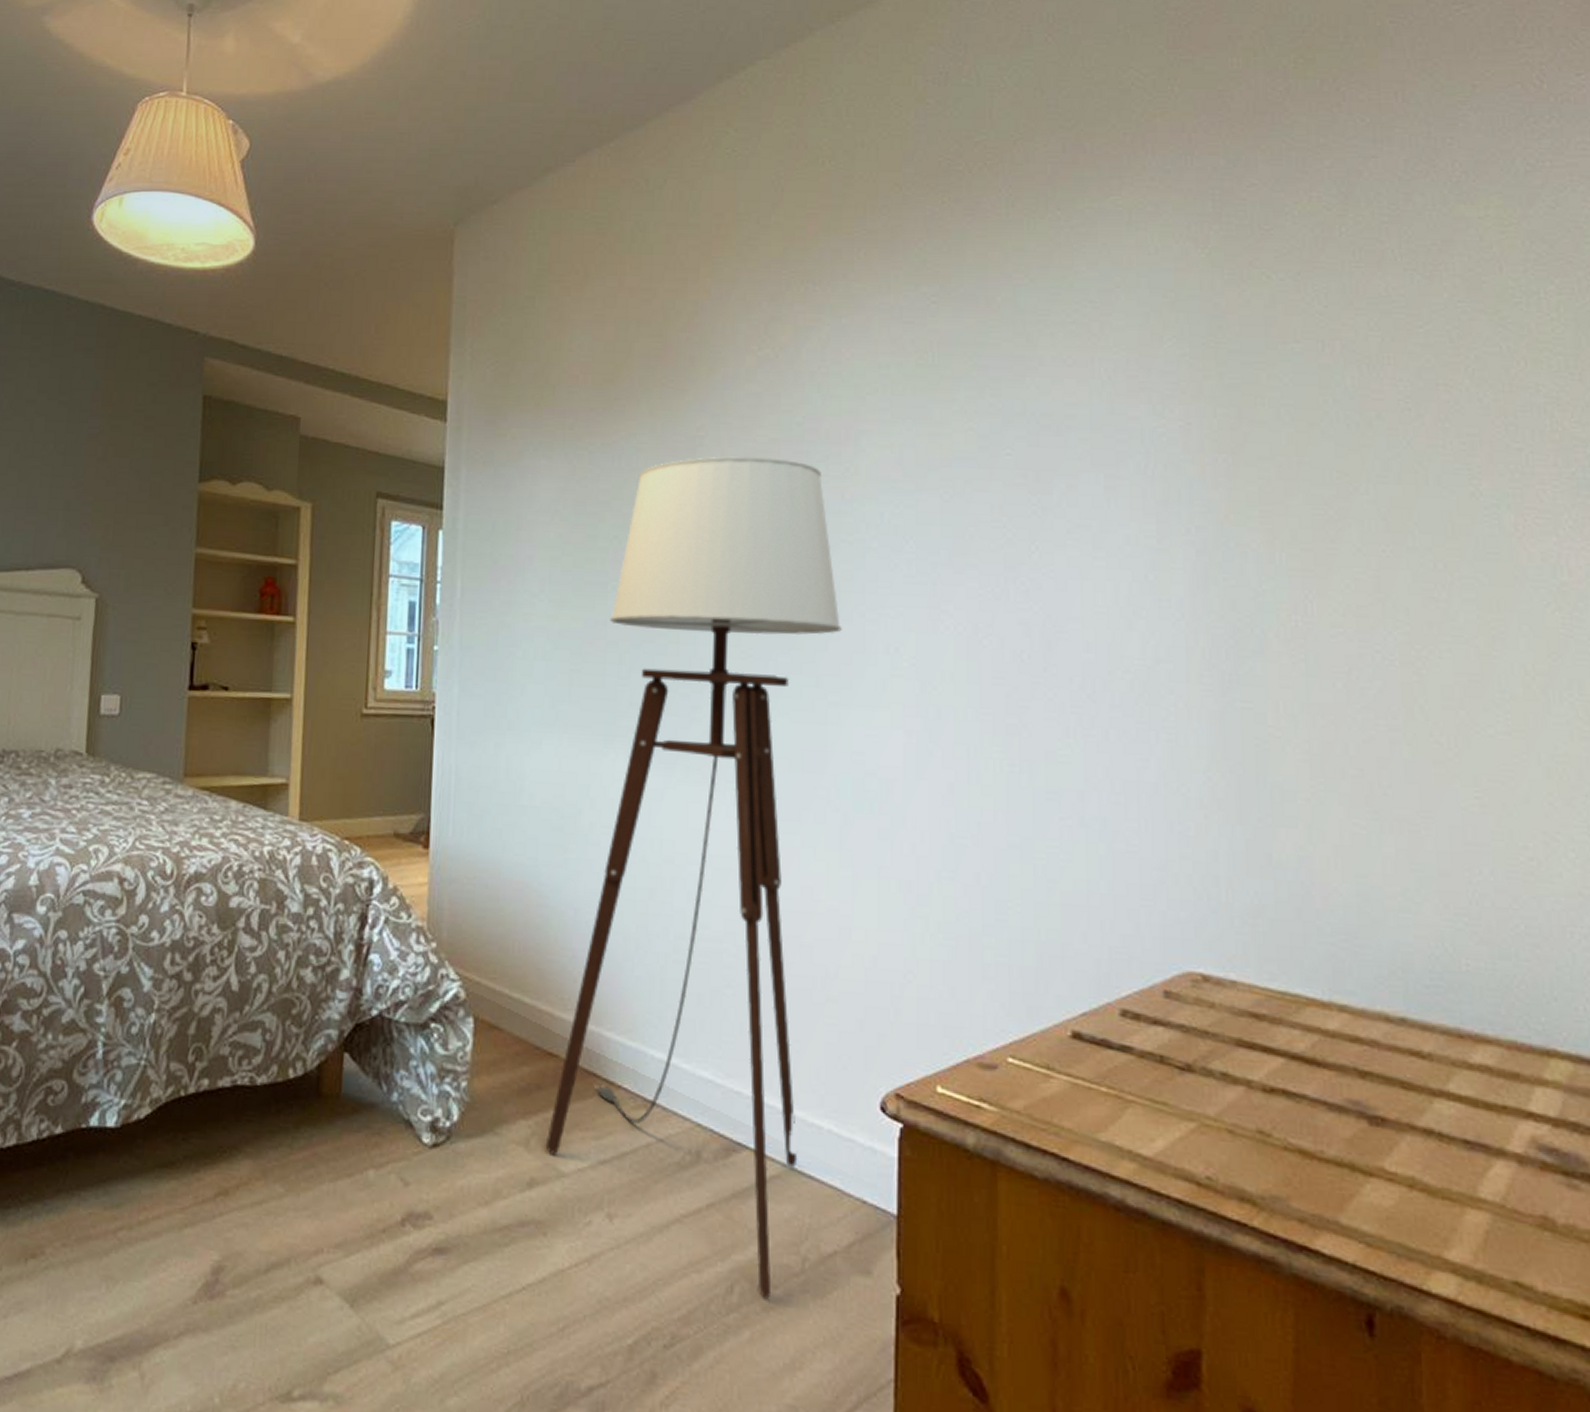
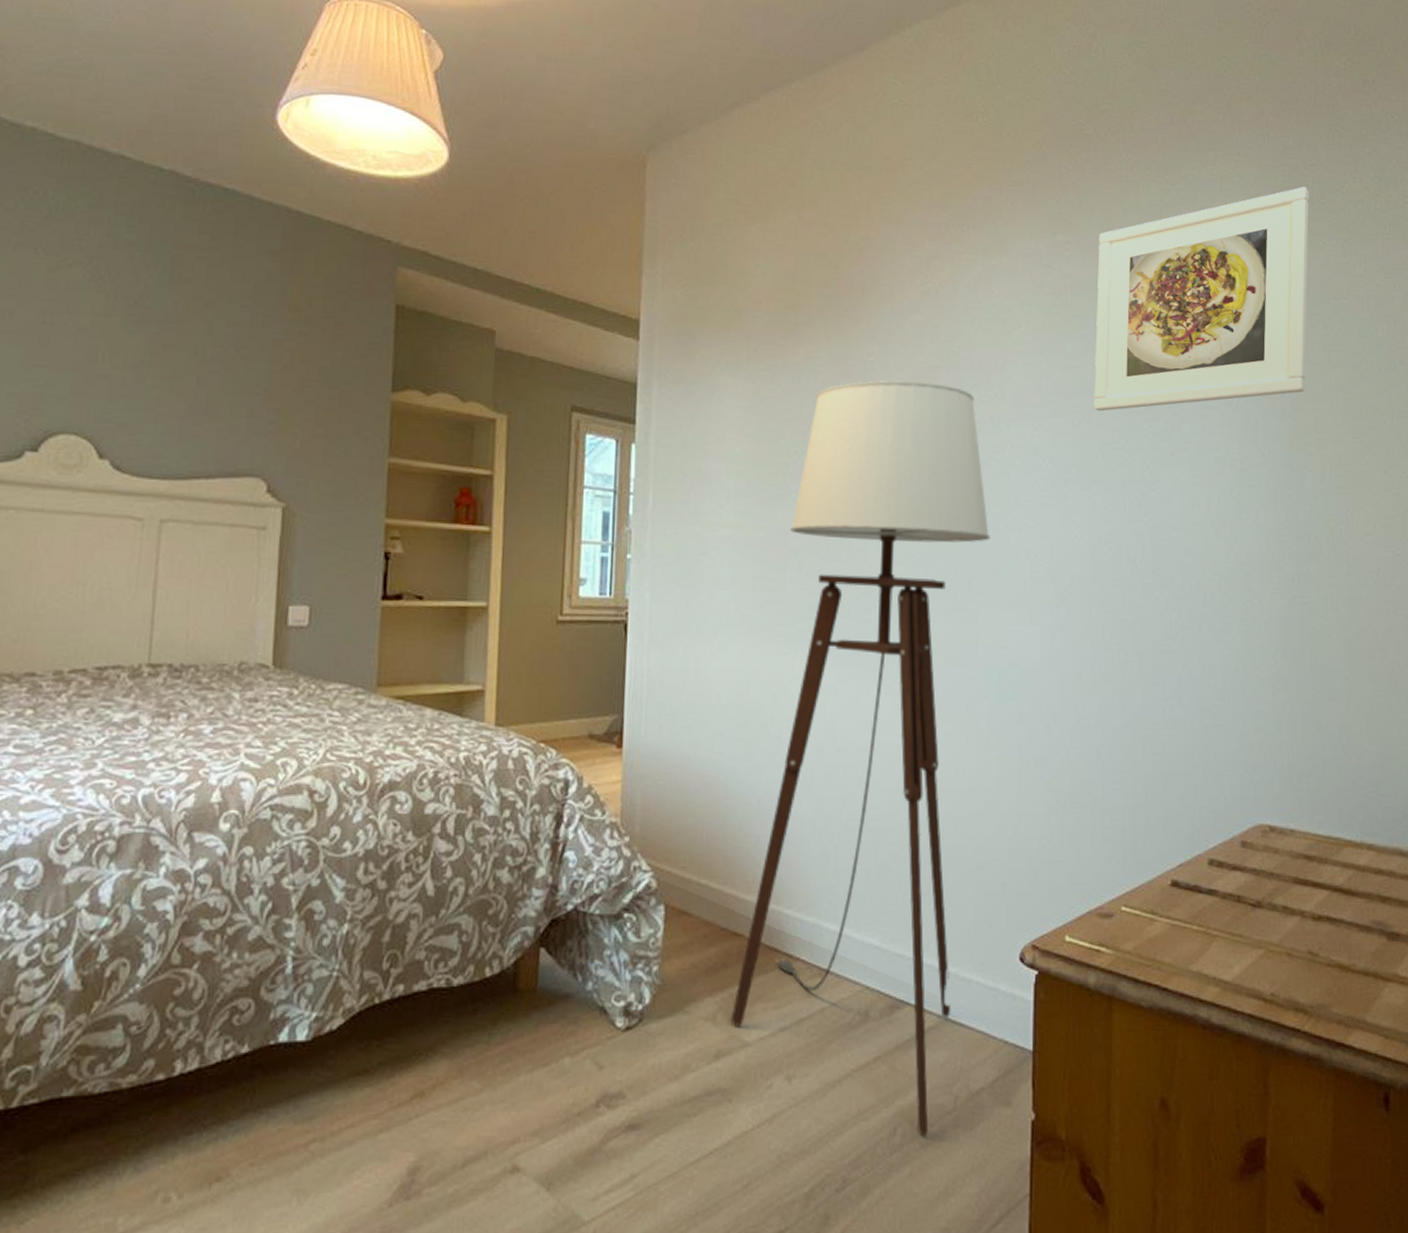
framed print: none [968,212,1248,485] -> present [1094,187,1309,412]

